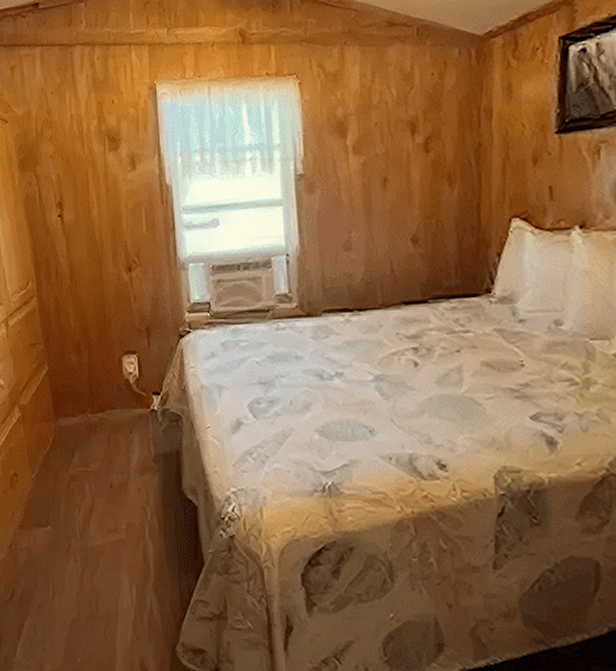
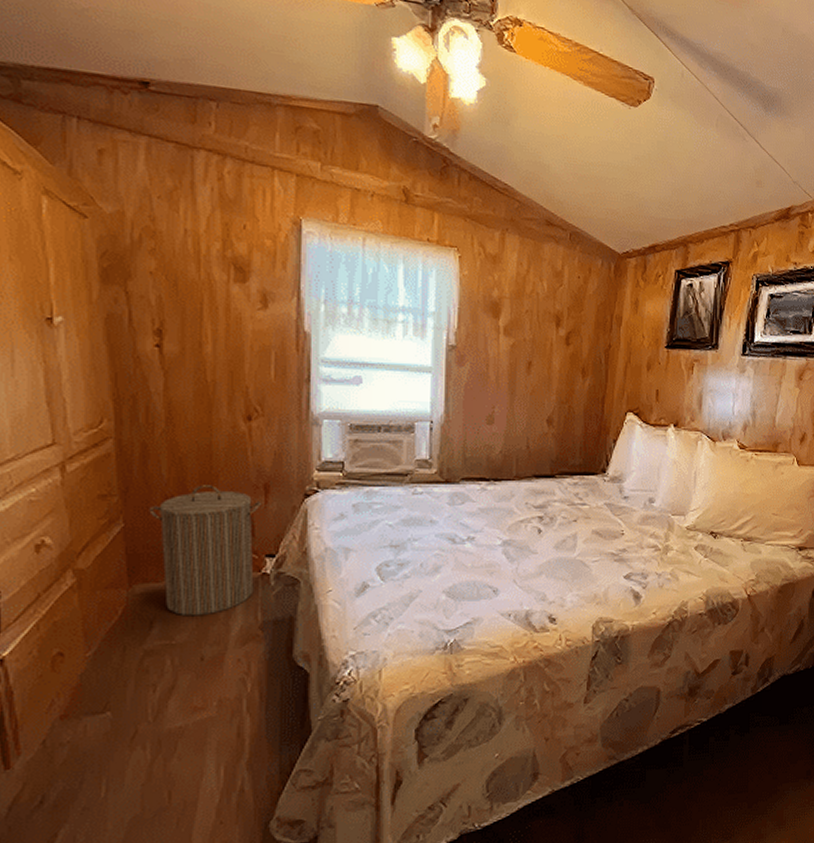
laundry hamper: none [64,331,146,447] -> present [149,485,261,617]

